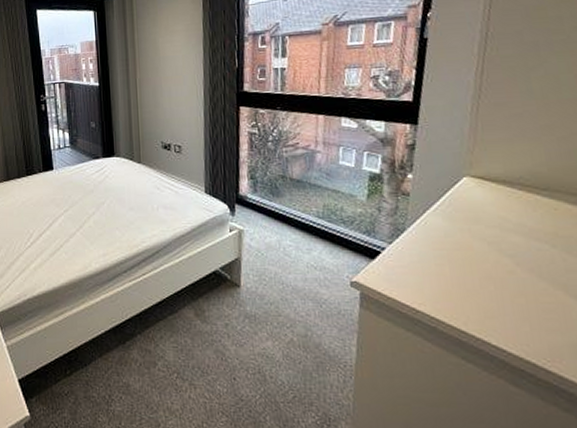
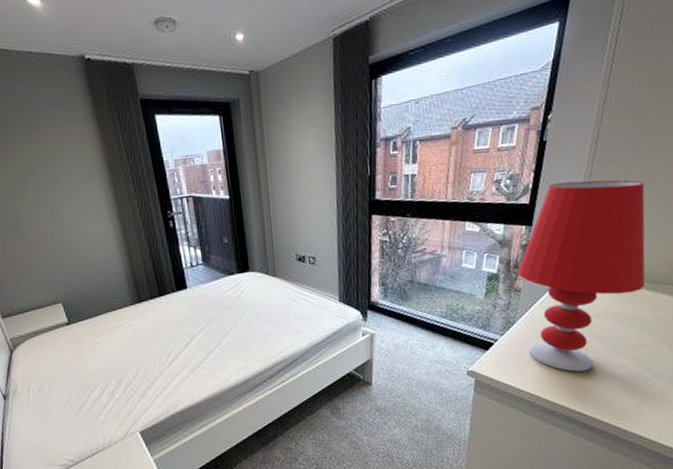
table lamp: none [403,79,565,295] -> present [517,180,645,372]

